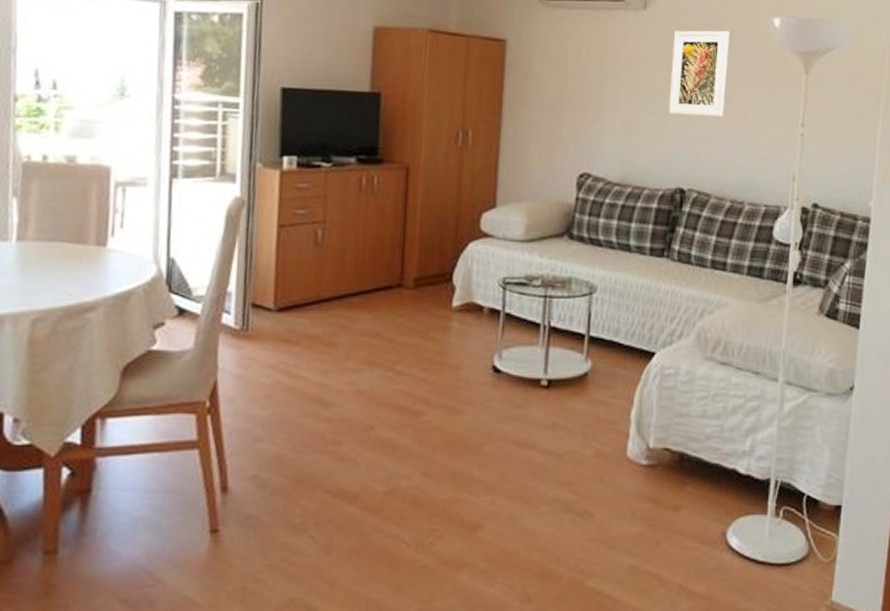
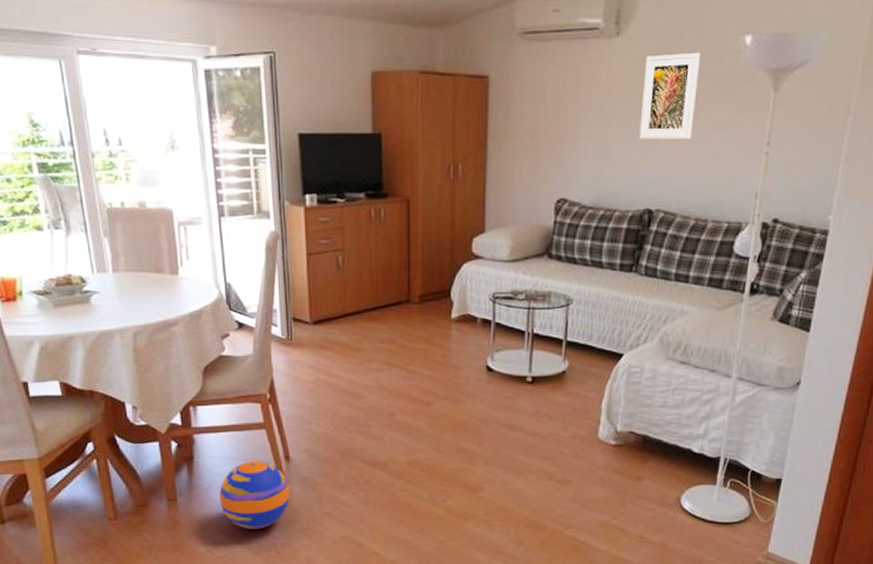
ball: none [120,493,224,593] -> present [219,461,291,529]

